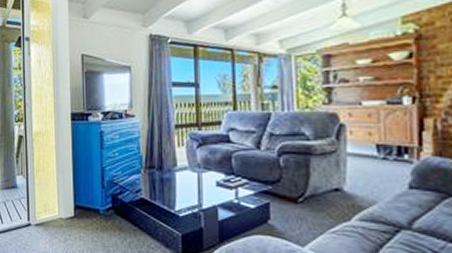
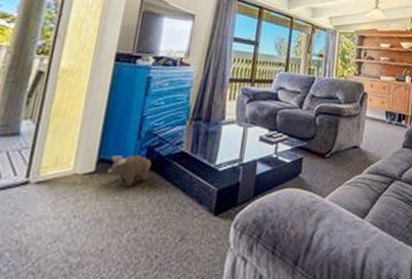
plush toy: none [84,202,117,229] -> present [108,154,152,186]

